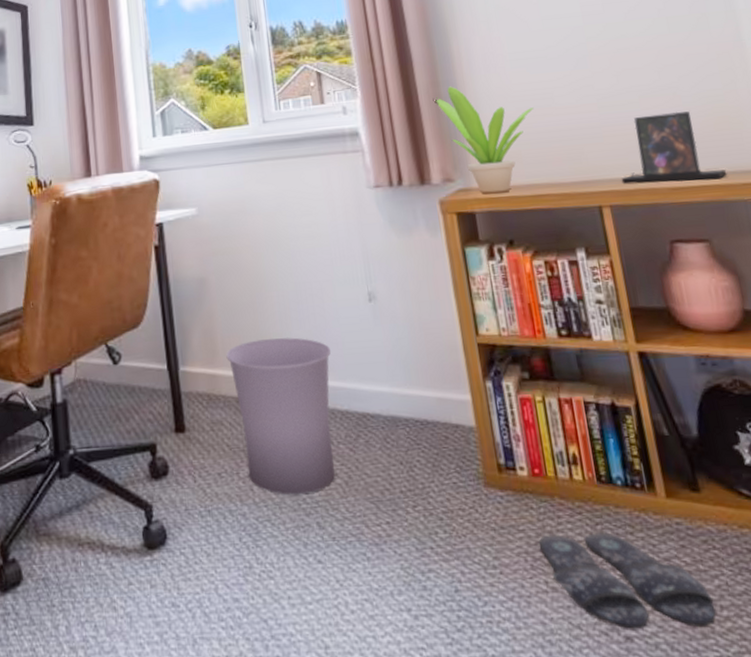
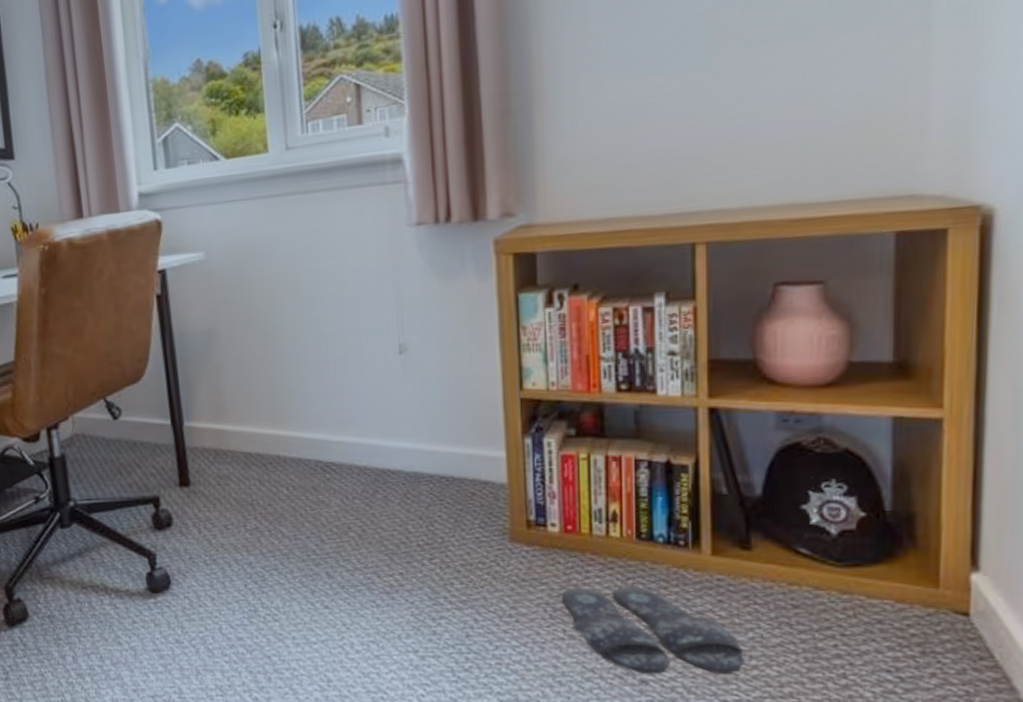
waste bin: present [226,337,335,494] -> none [235,392,351,546]
potted plant: present [434,86,534,195] -> none [501,97,629,232]
photo frame: present [621,111,727,185] -> none [726,122,867,217]

